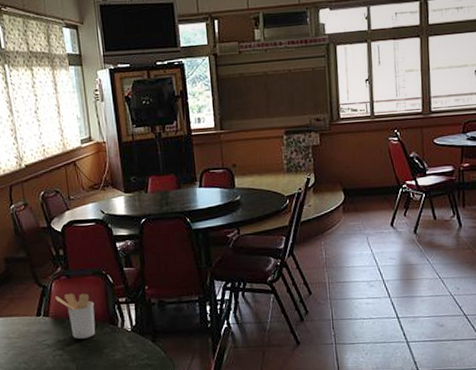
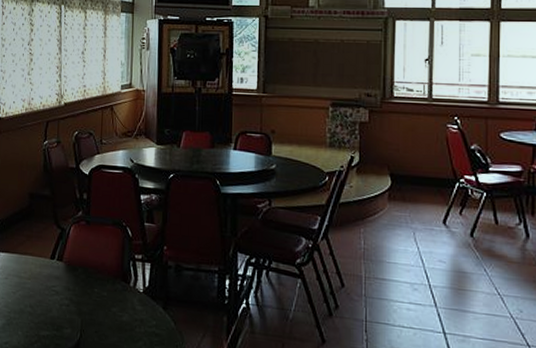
utensil holder: present [55,293,96,339] -> none [71,240,110,292]

